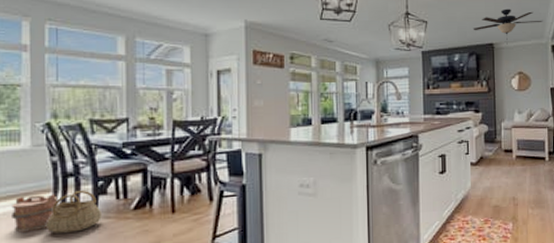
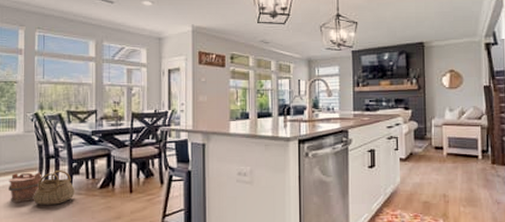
ceiling fan: present [473,8,543,45] -> none [402,8,476,43]

